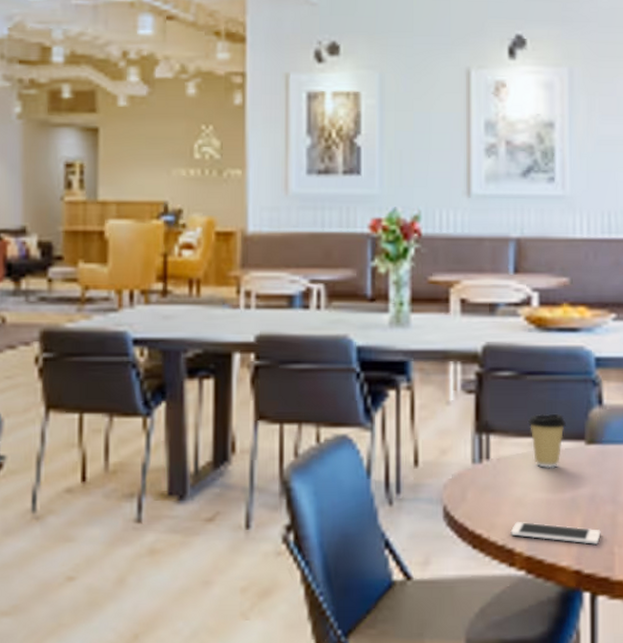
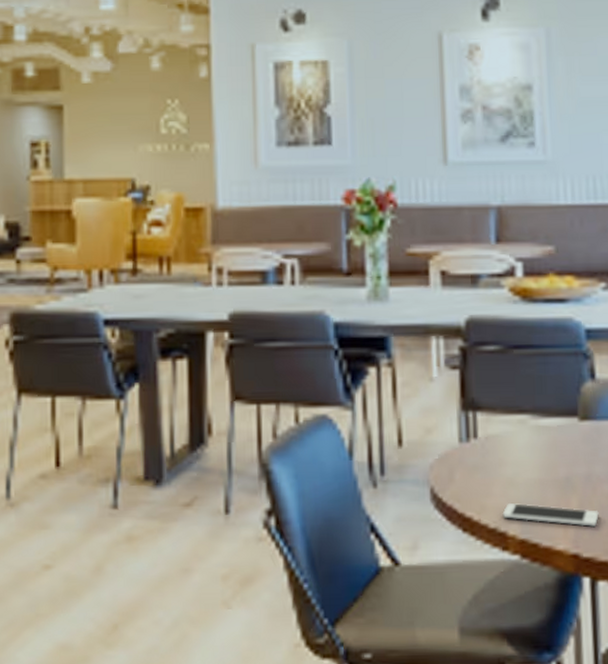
coffee cup: present [527,413,566,469] -> none [516,388,557,447]

